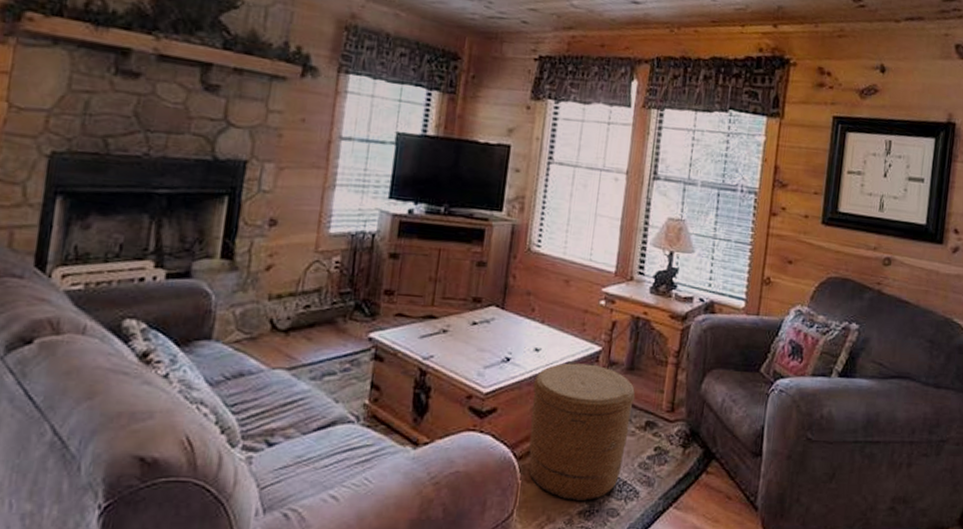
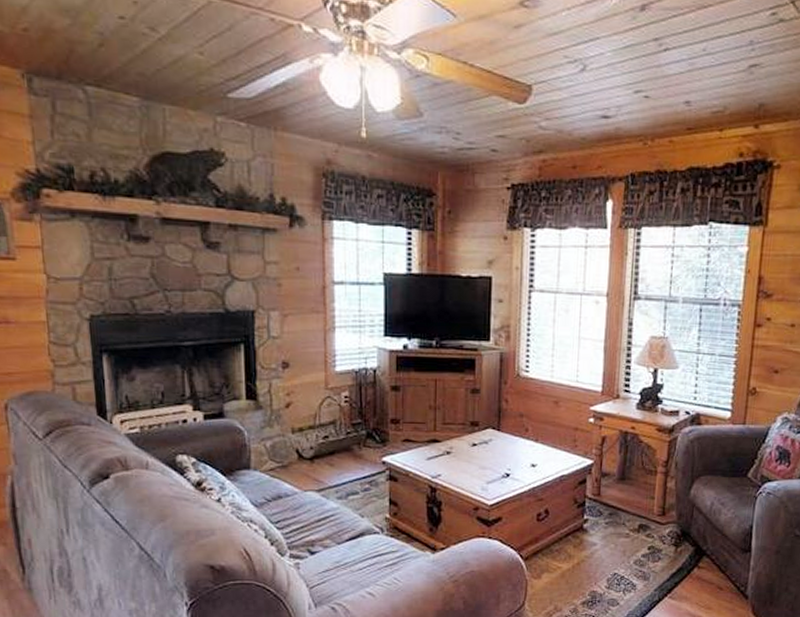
woven basket: present [529,363,636,502] -> none [532,476,628,594]

